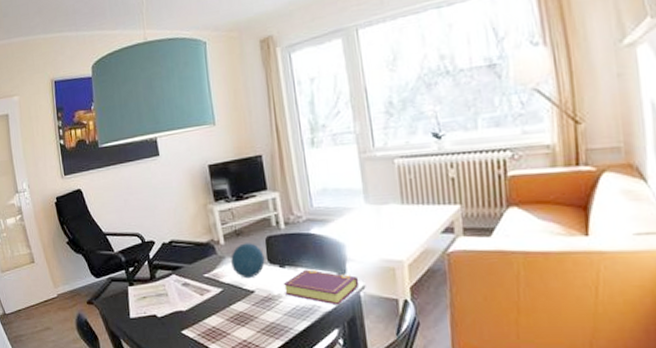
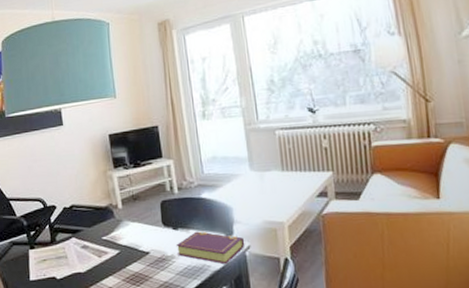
decorative orb: present [231,243,265,279] -> none [128,207,160,241]

